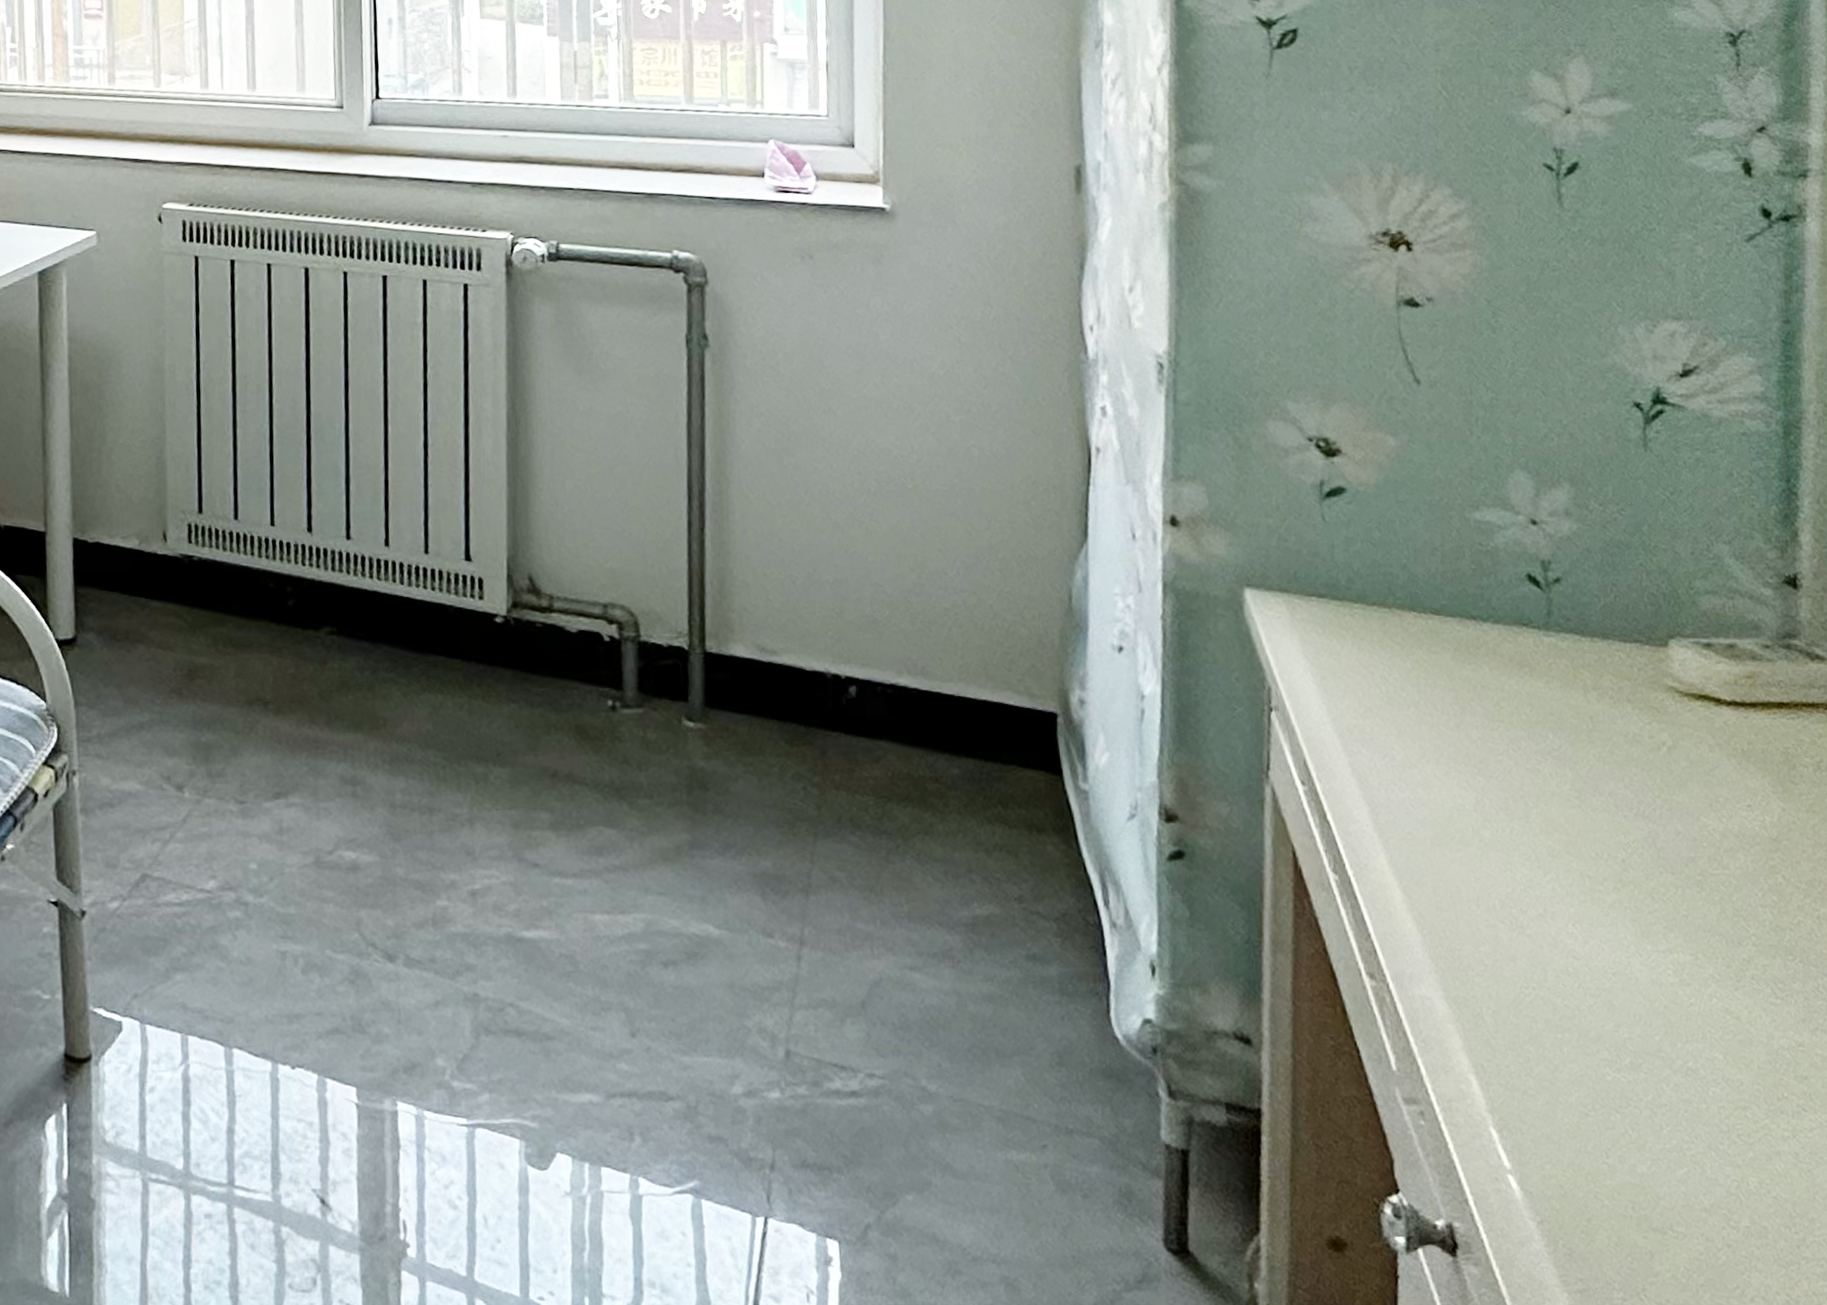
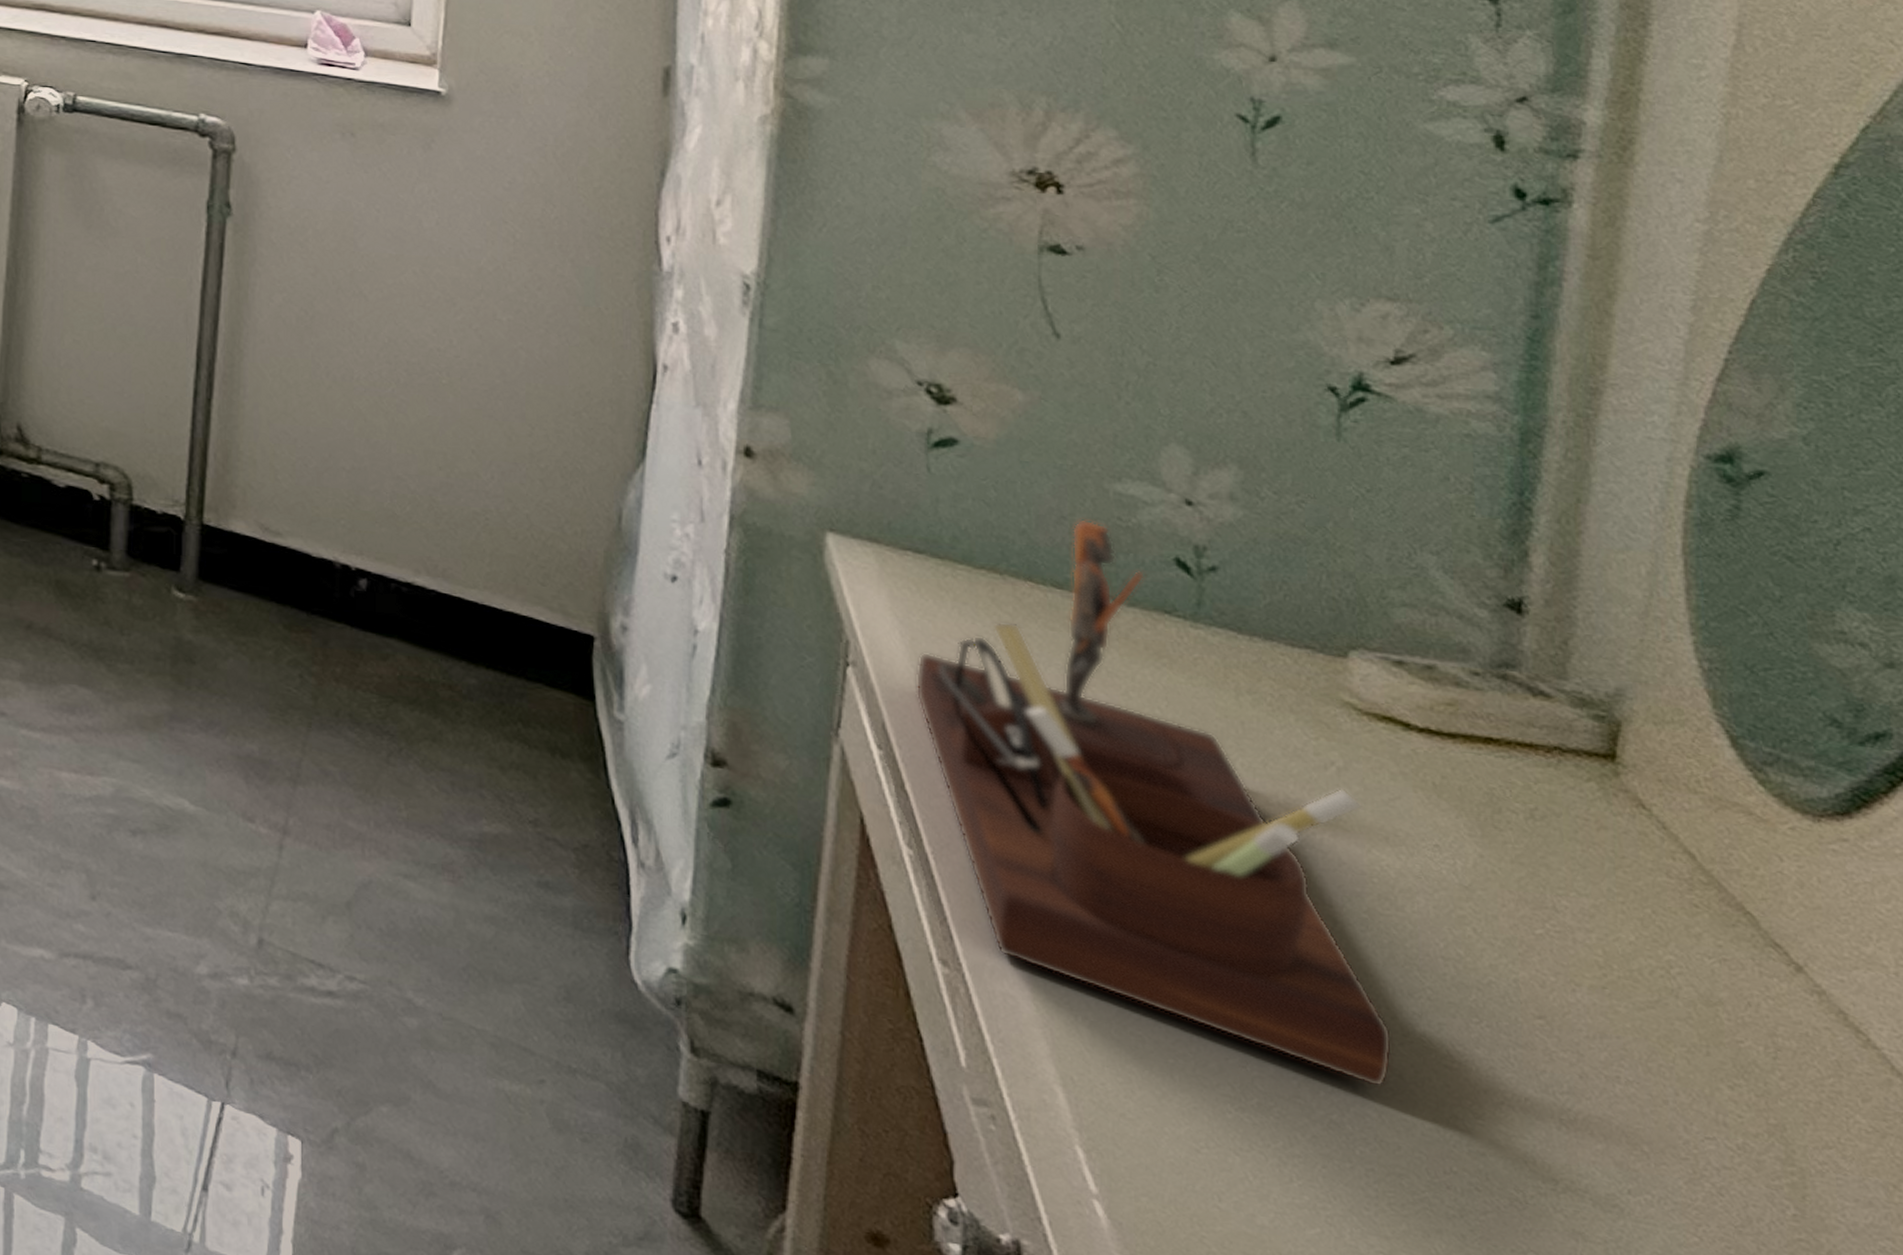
desk organizer: none [1327,548,1731,1032] -> present [915,519,1393,1088]

